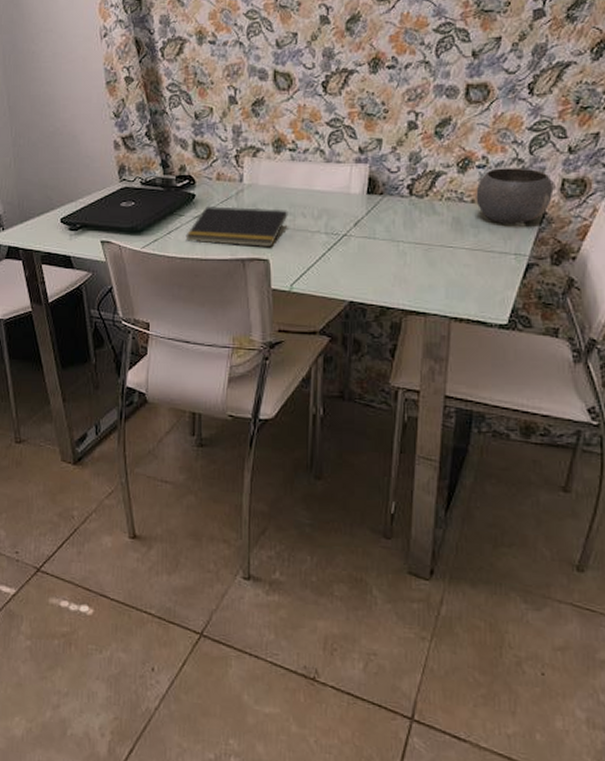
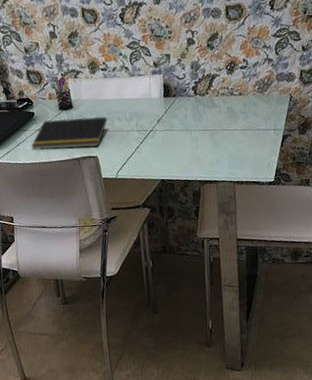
pen holder: none [221,152,246,197] -> present [51,76,73,111]
bowl: present [476,167,552,224] -> none [241,65,295,109]

